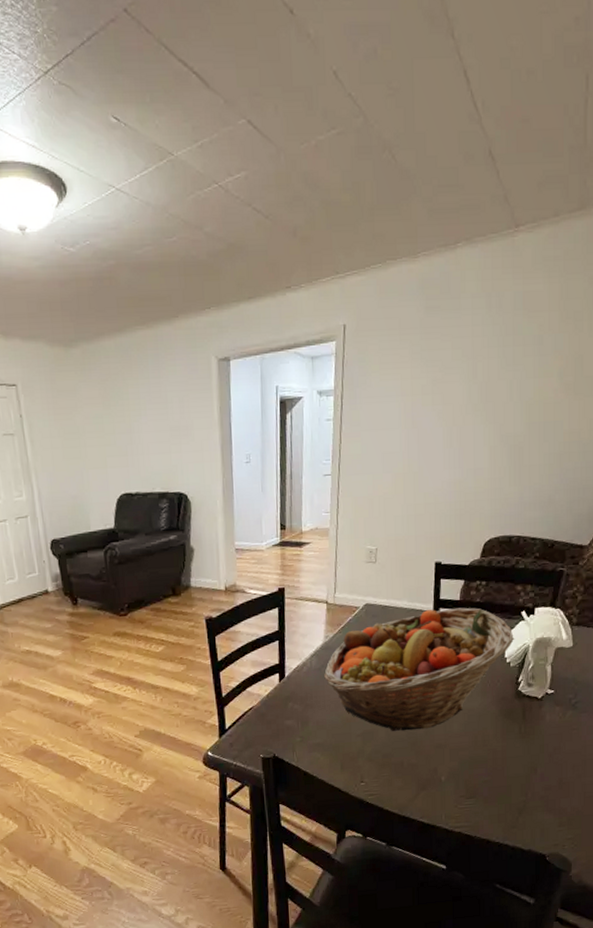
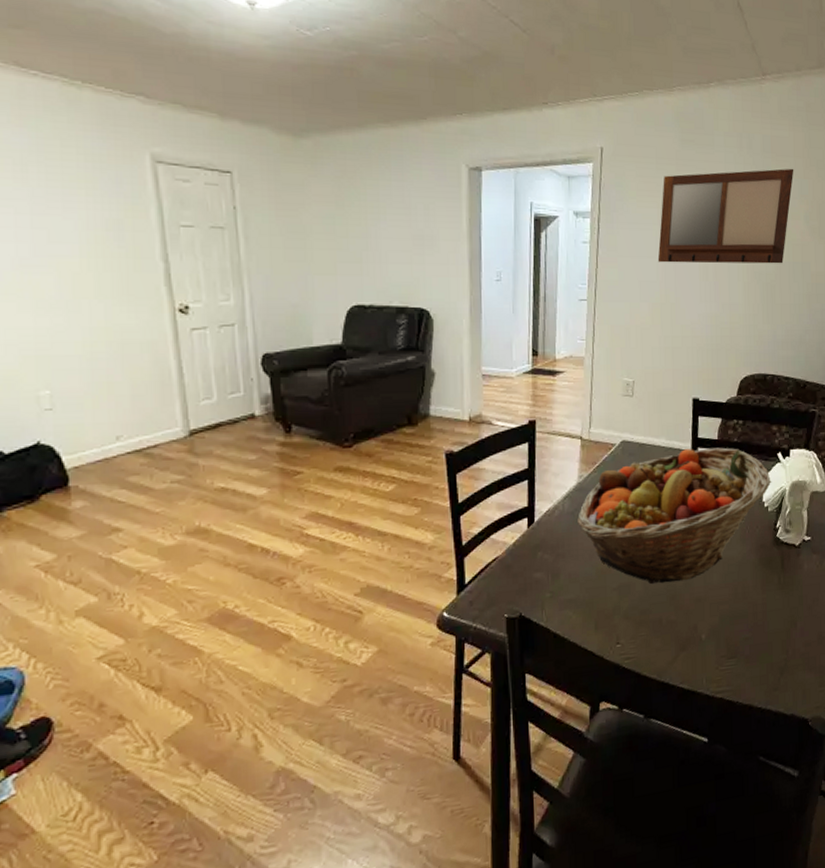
writing board: none [400,323,548,433] -> present [657,168,794,264]

